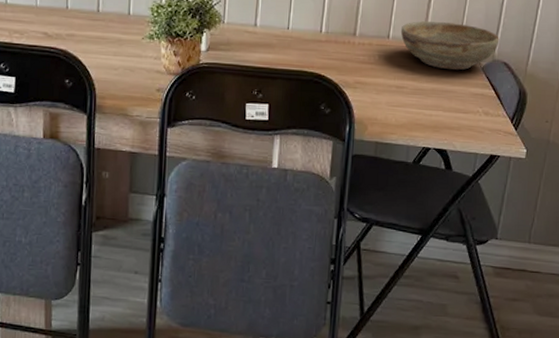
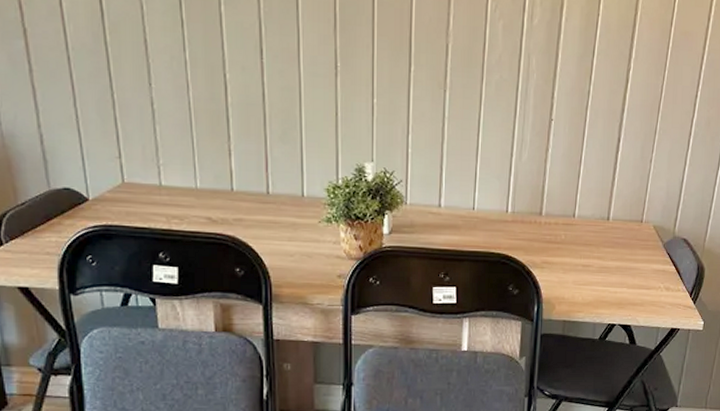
bowl: present [400,21,499,71] -> none [586,199,680,248]

